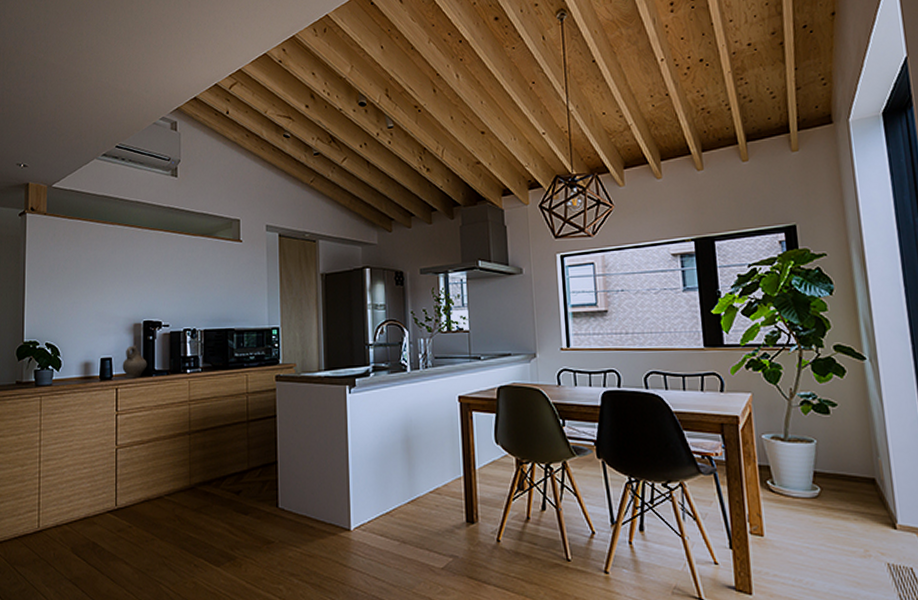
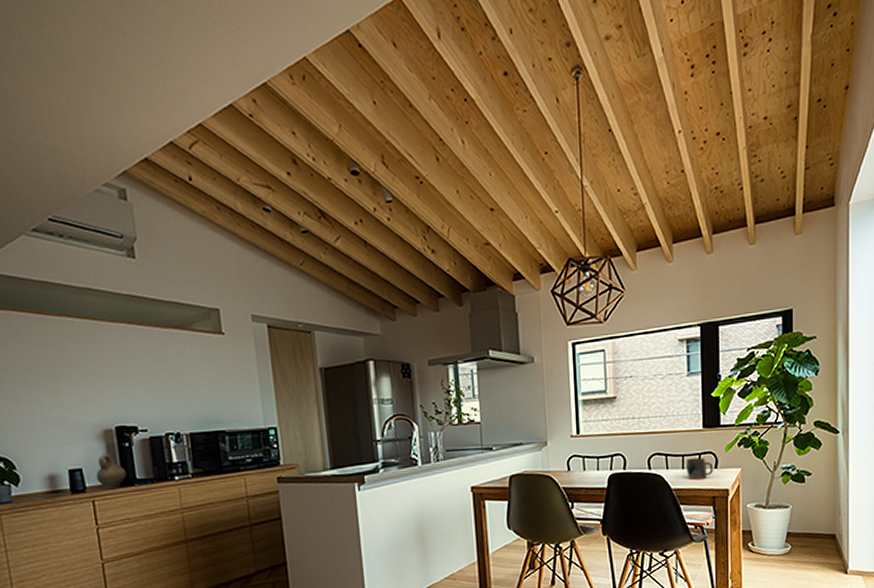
mug: none [687,379,719,404] -> present [686,457,713,481]

